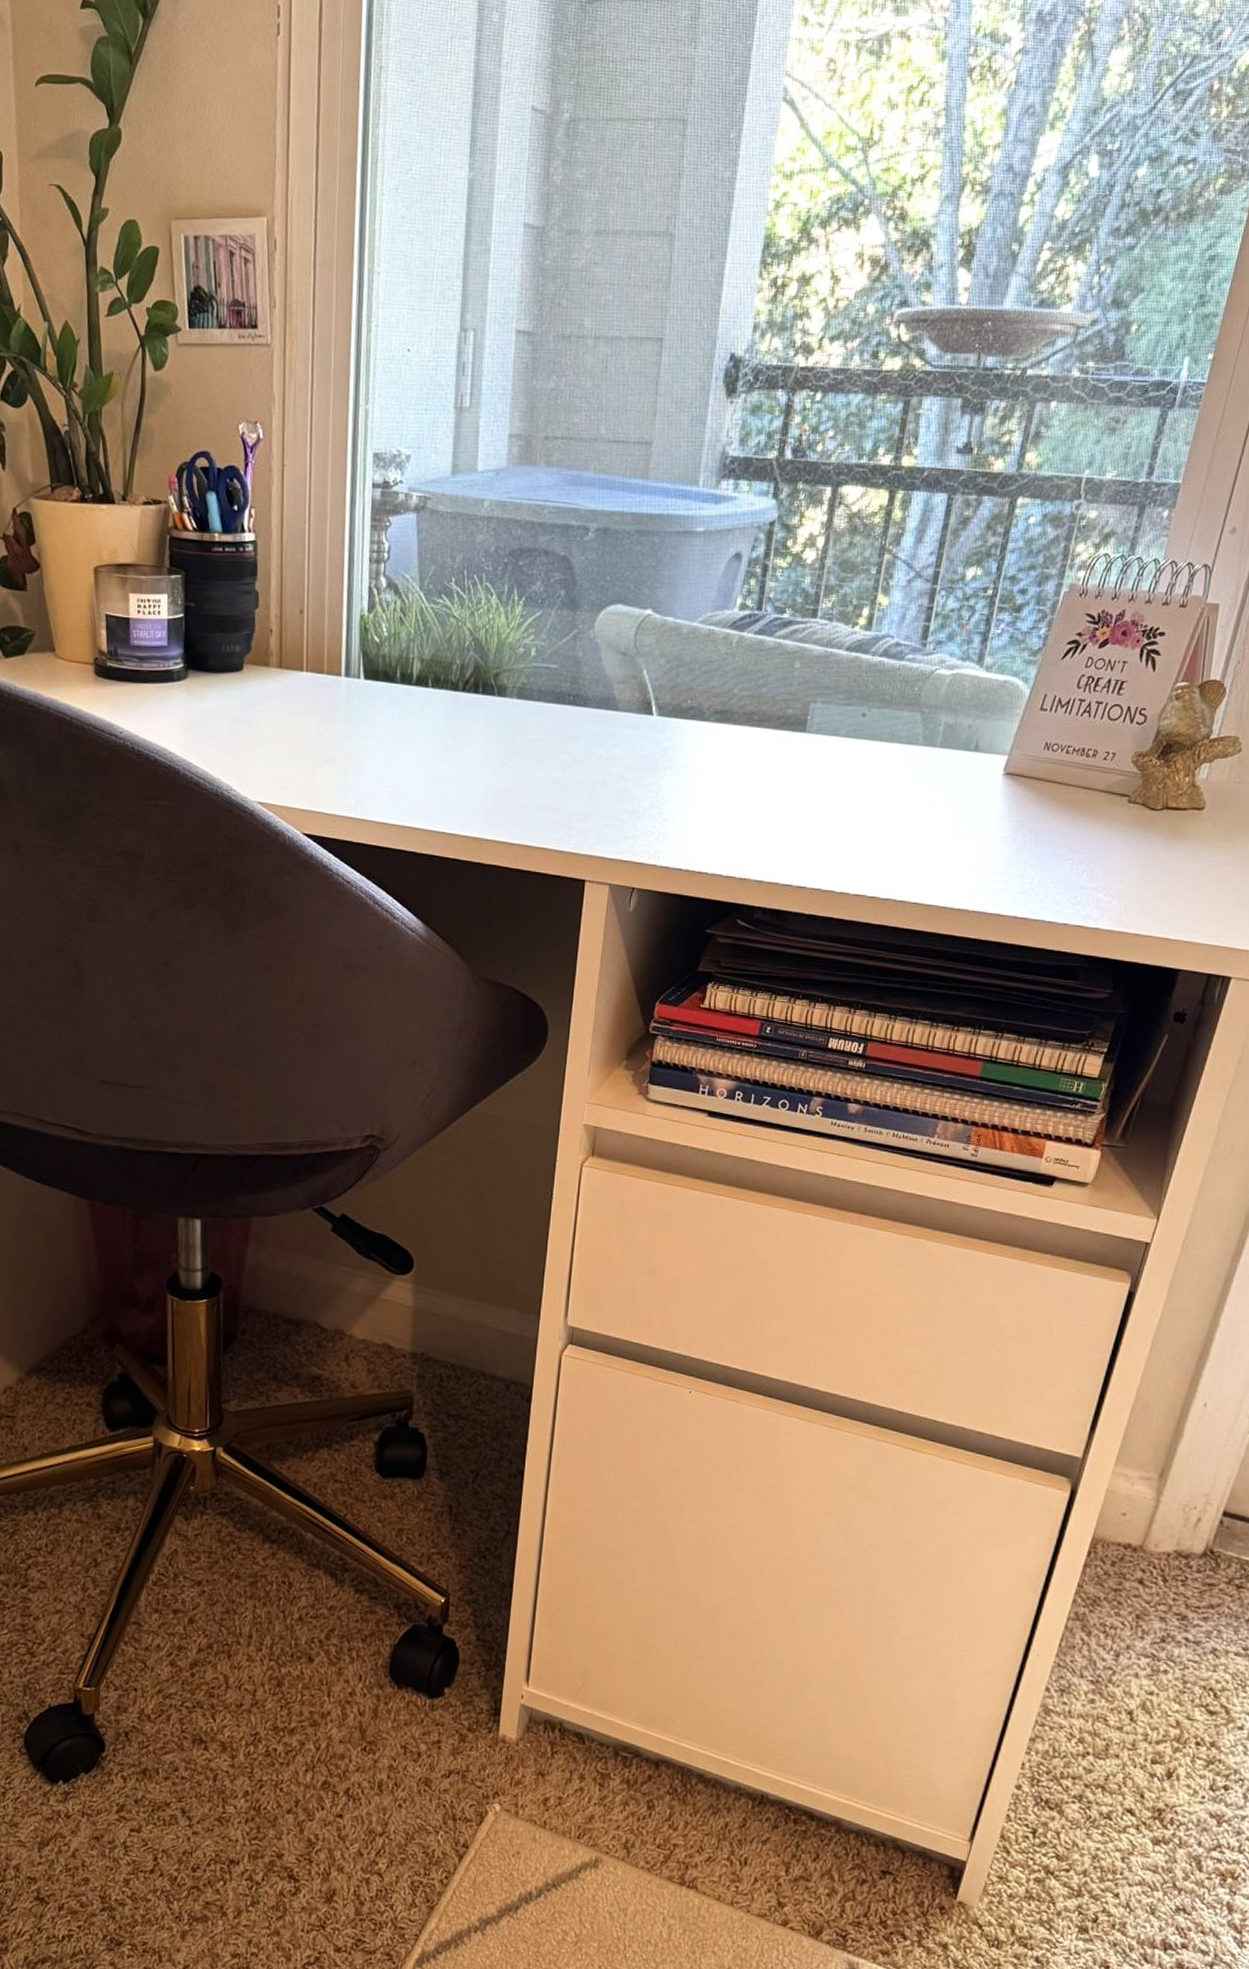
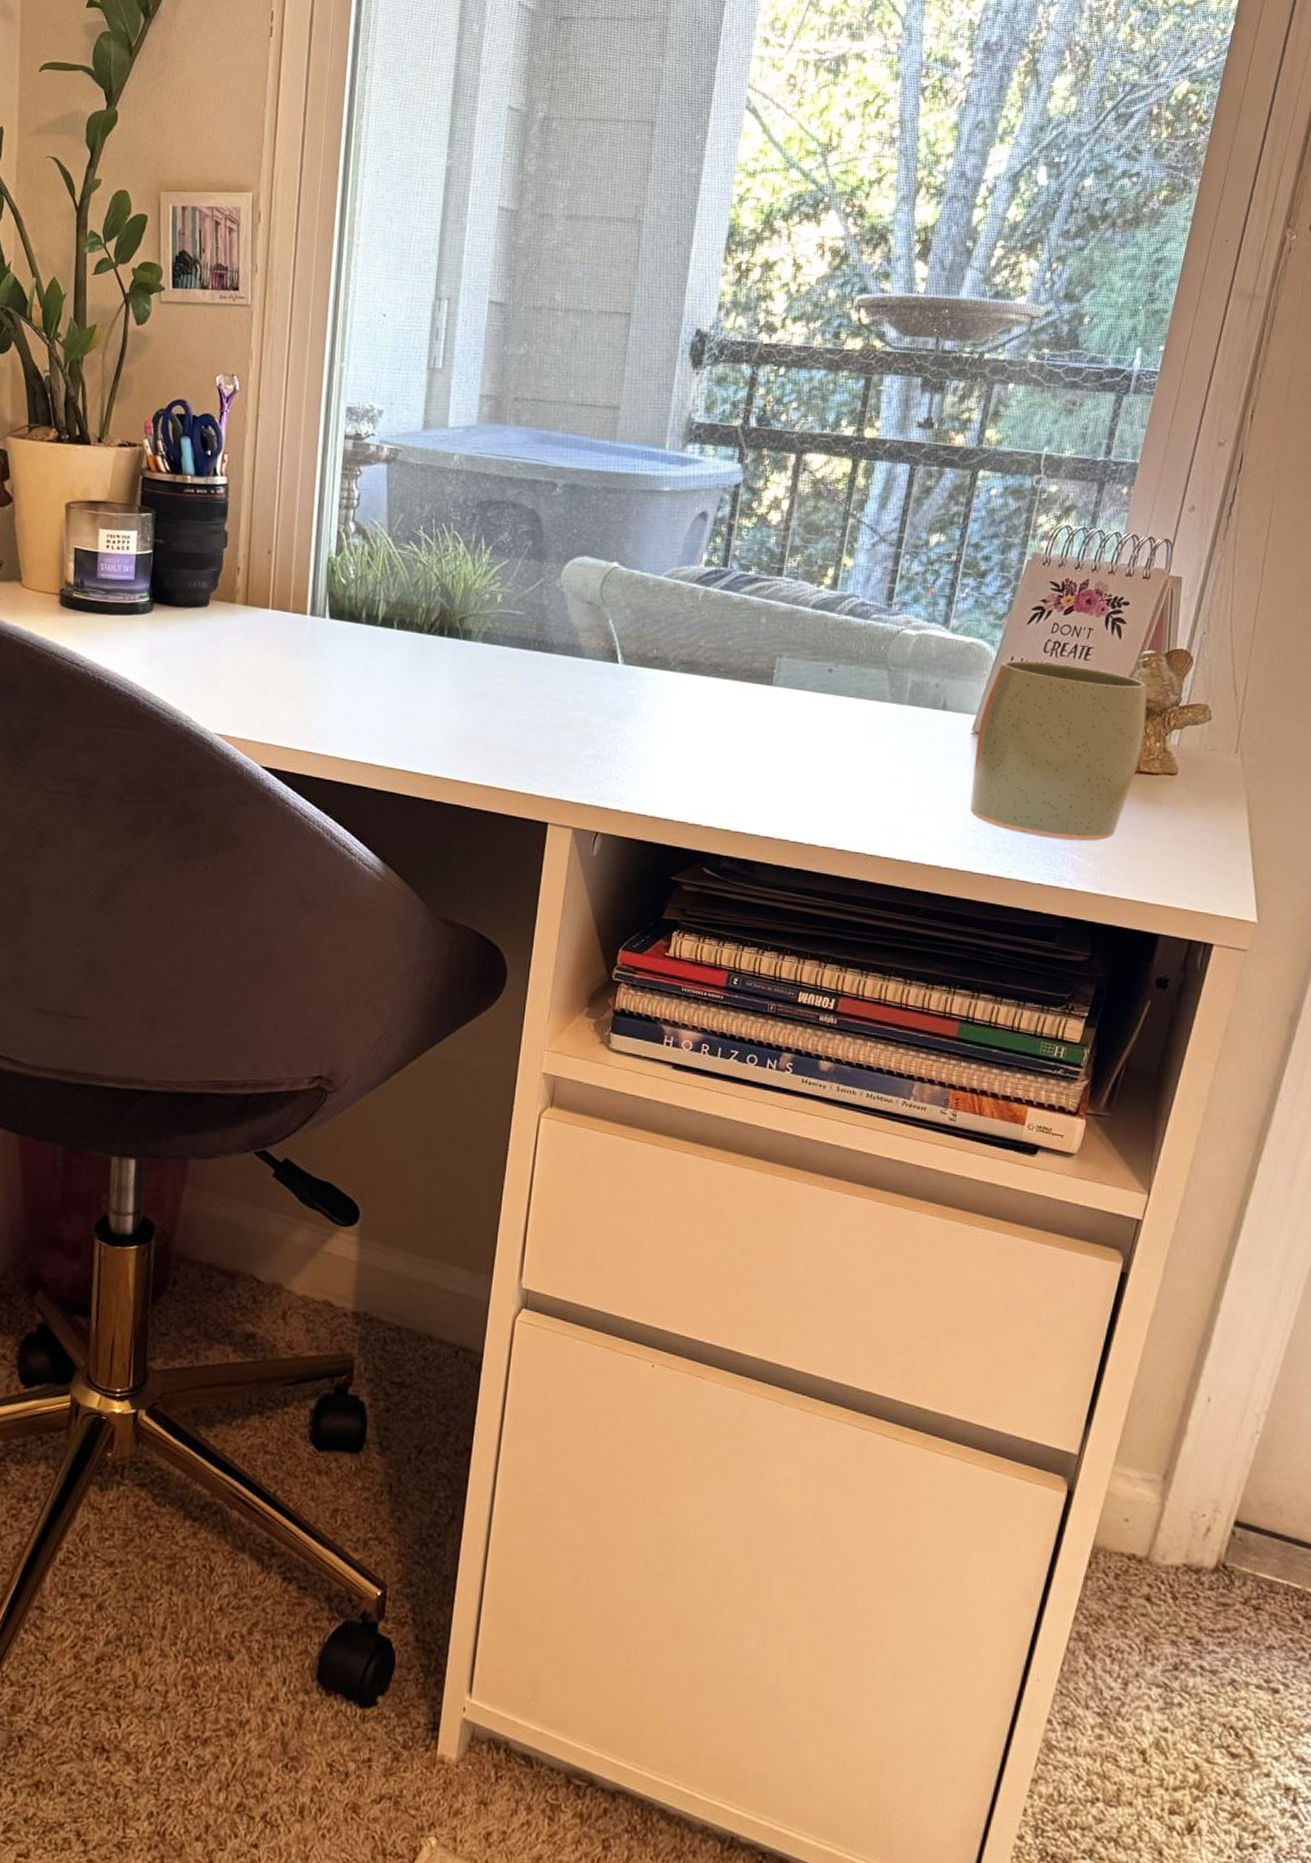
mug: none [999,697,1179,880] -> present [970,660,1148,842]

